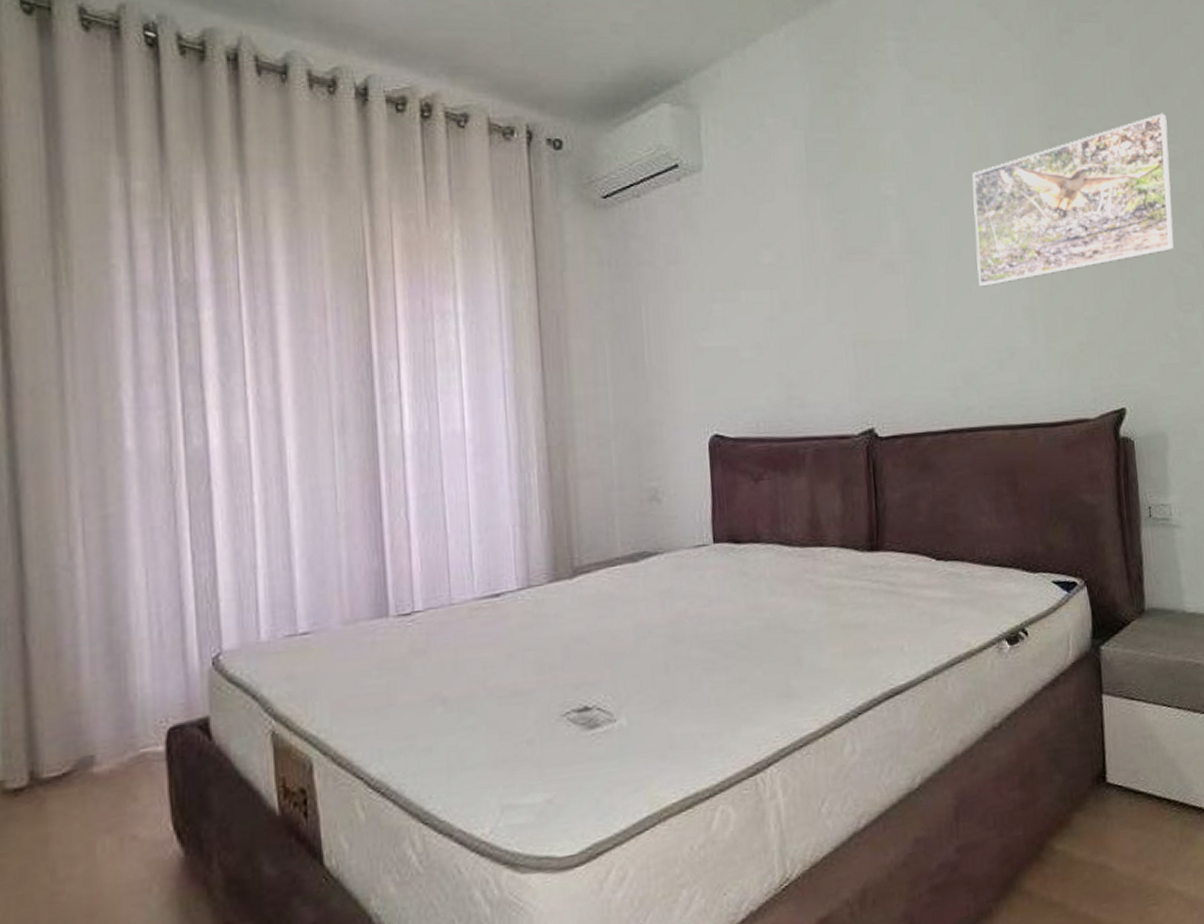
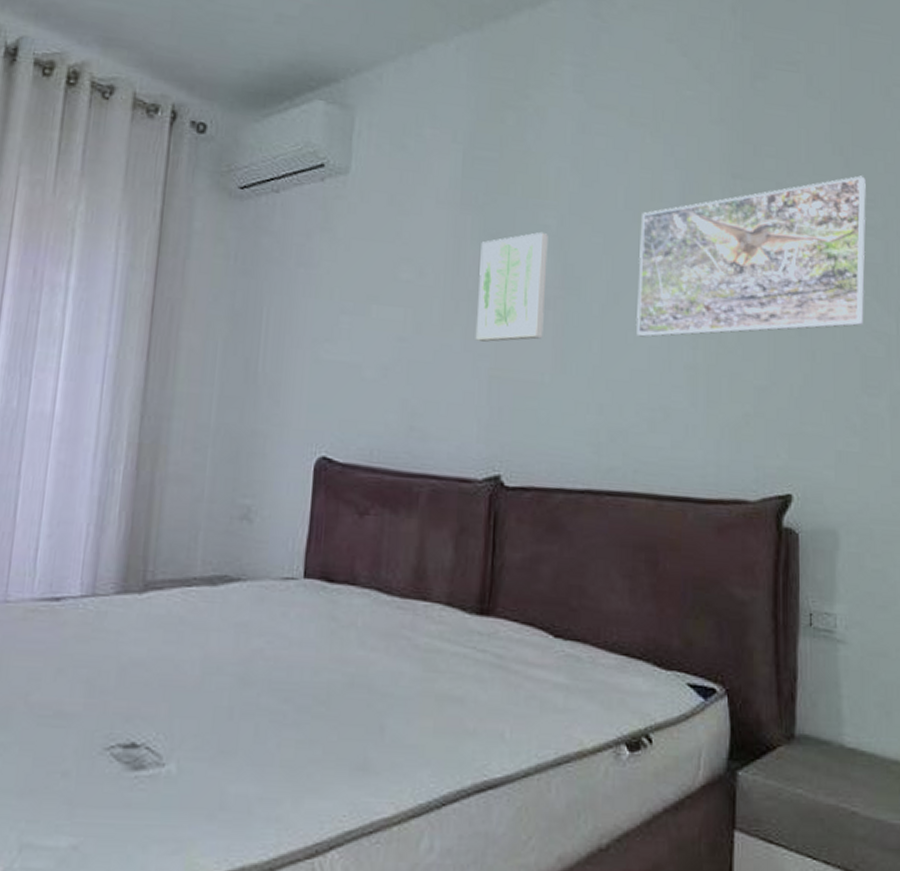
wall art: none [831,202,897,311] -> present [475,231,548,342]

